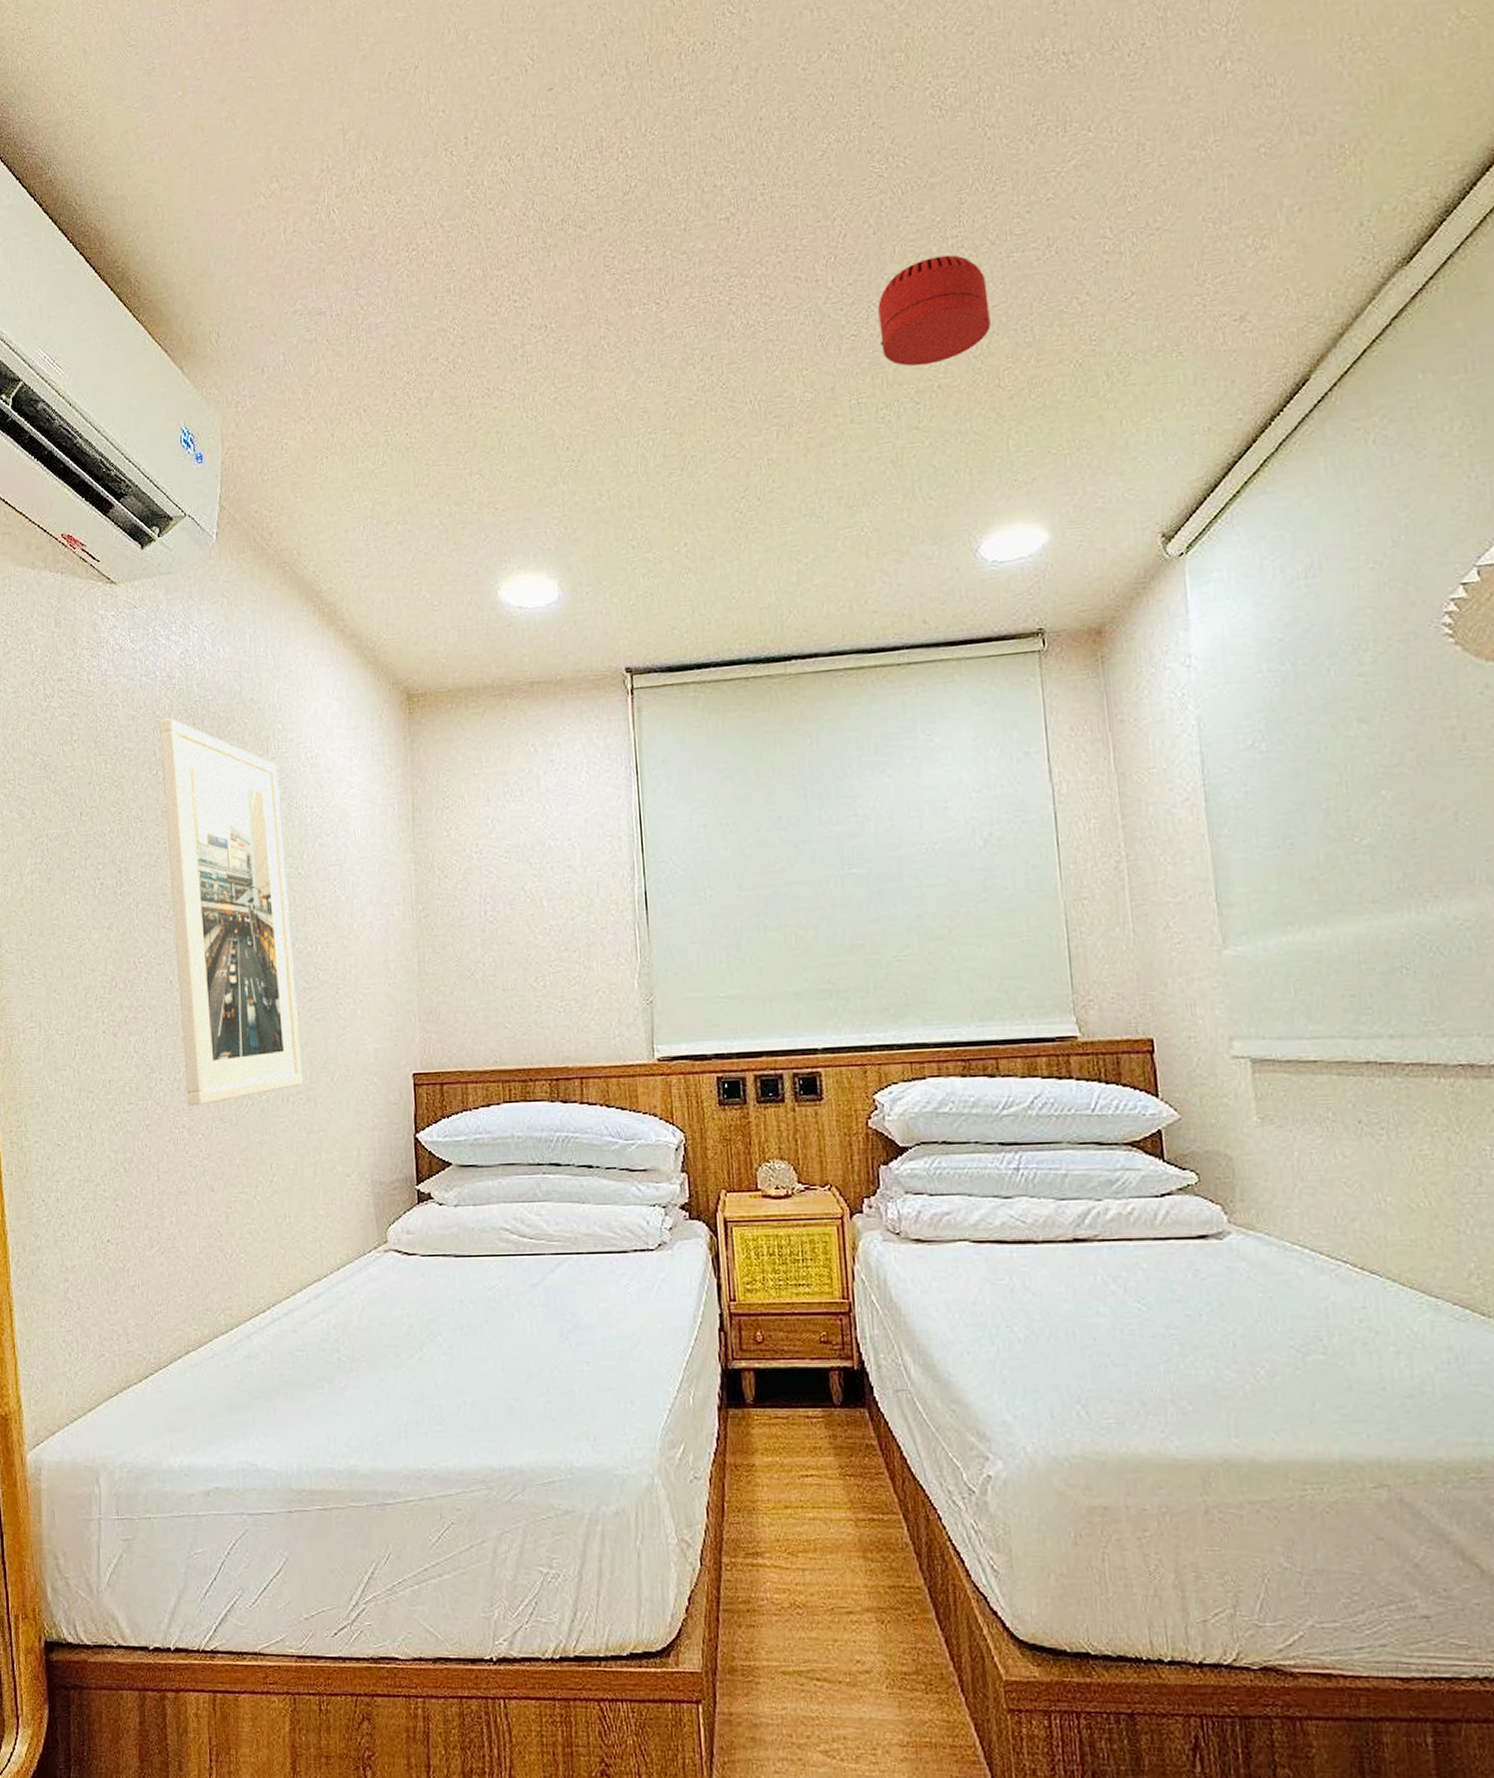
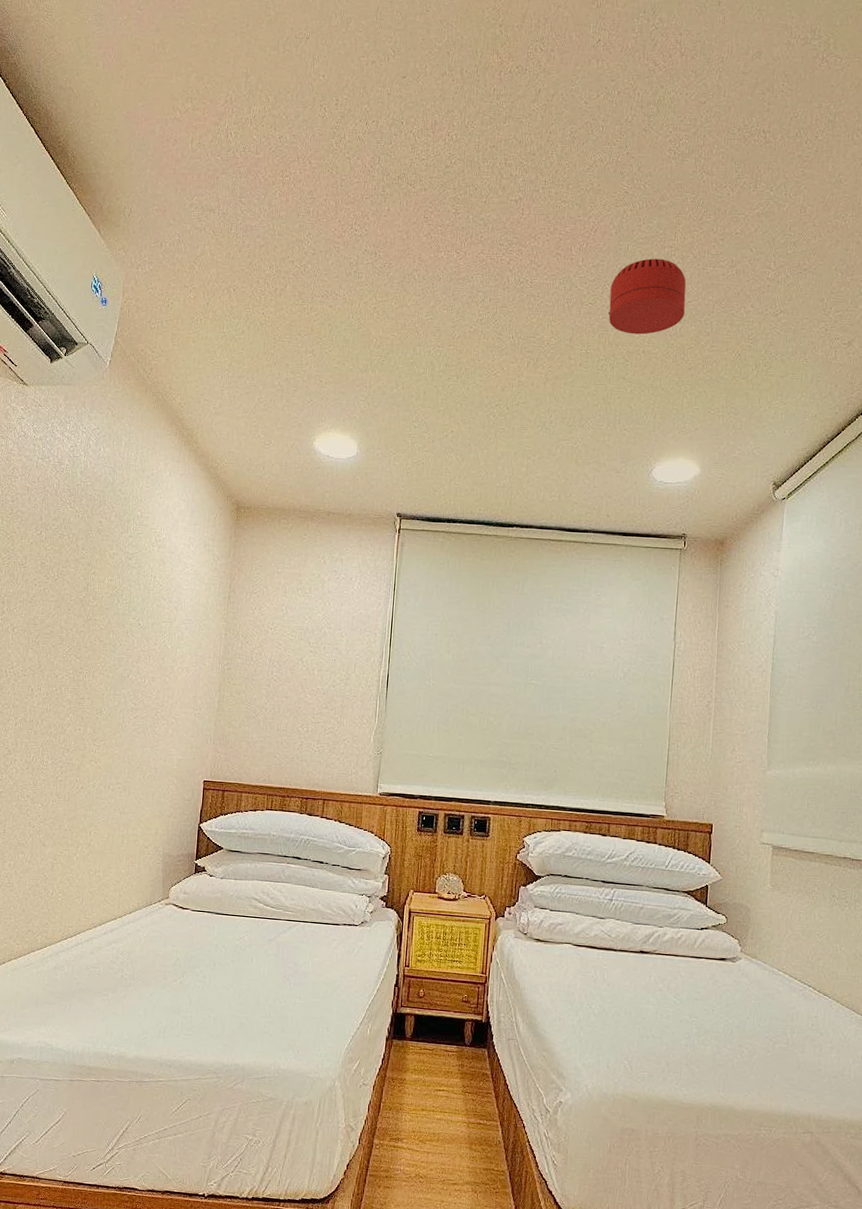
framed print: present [159,718,303,1106] -> none [33,493,133,783]

